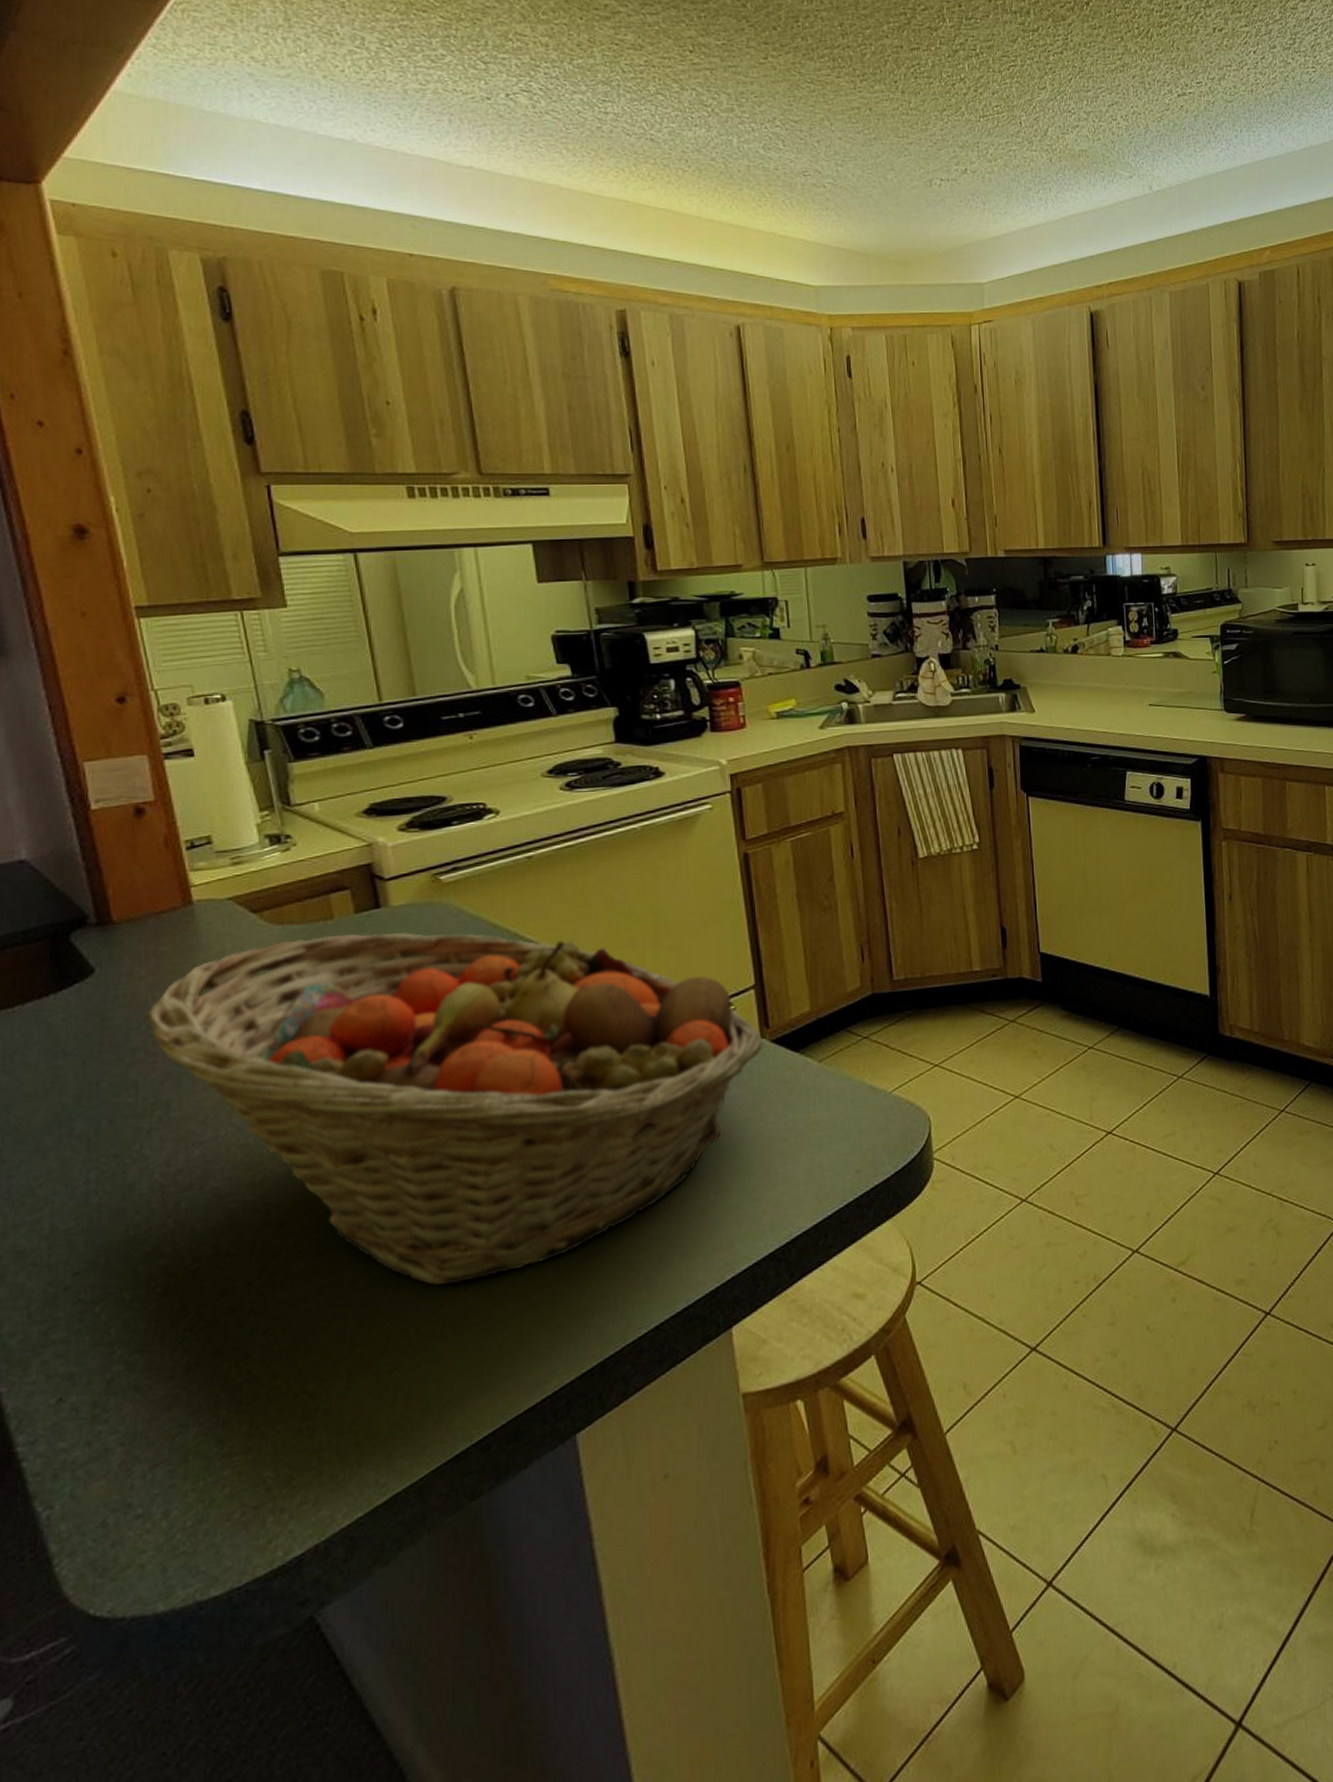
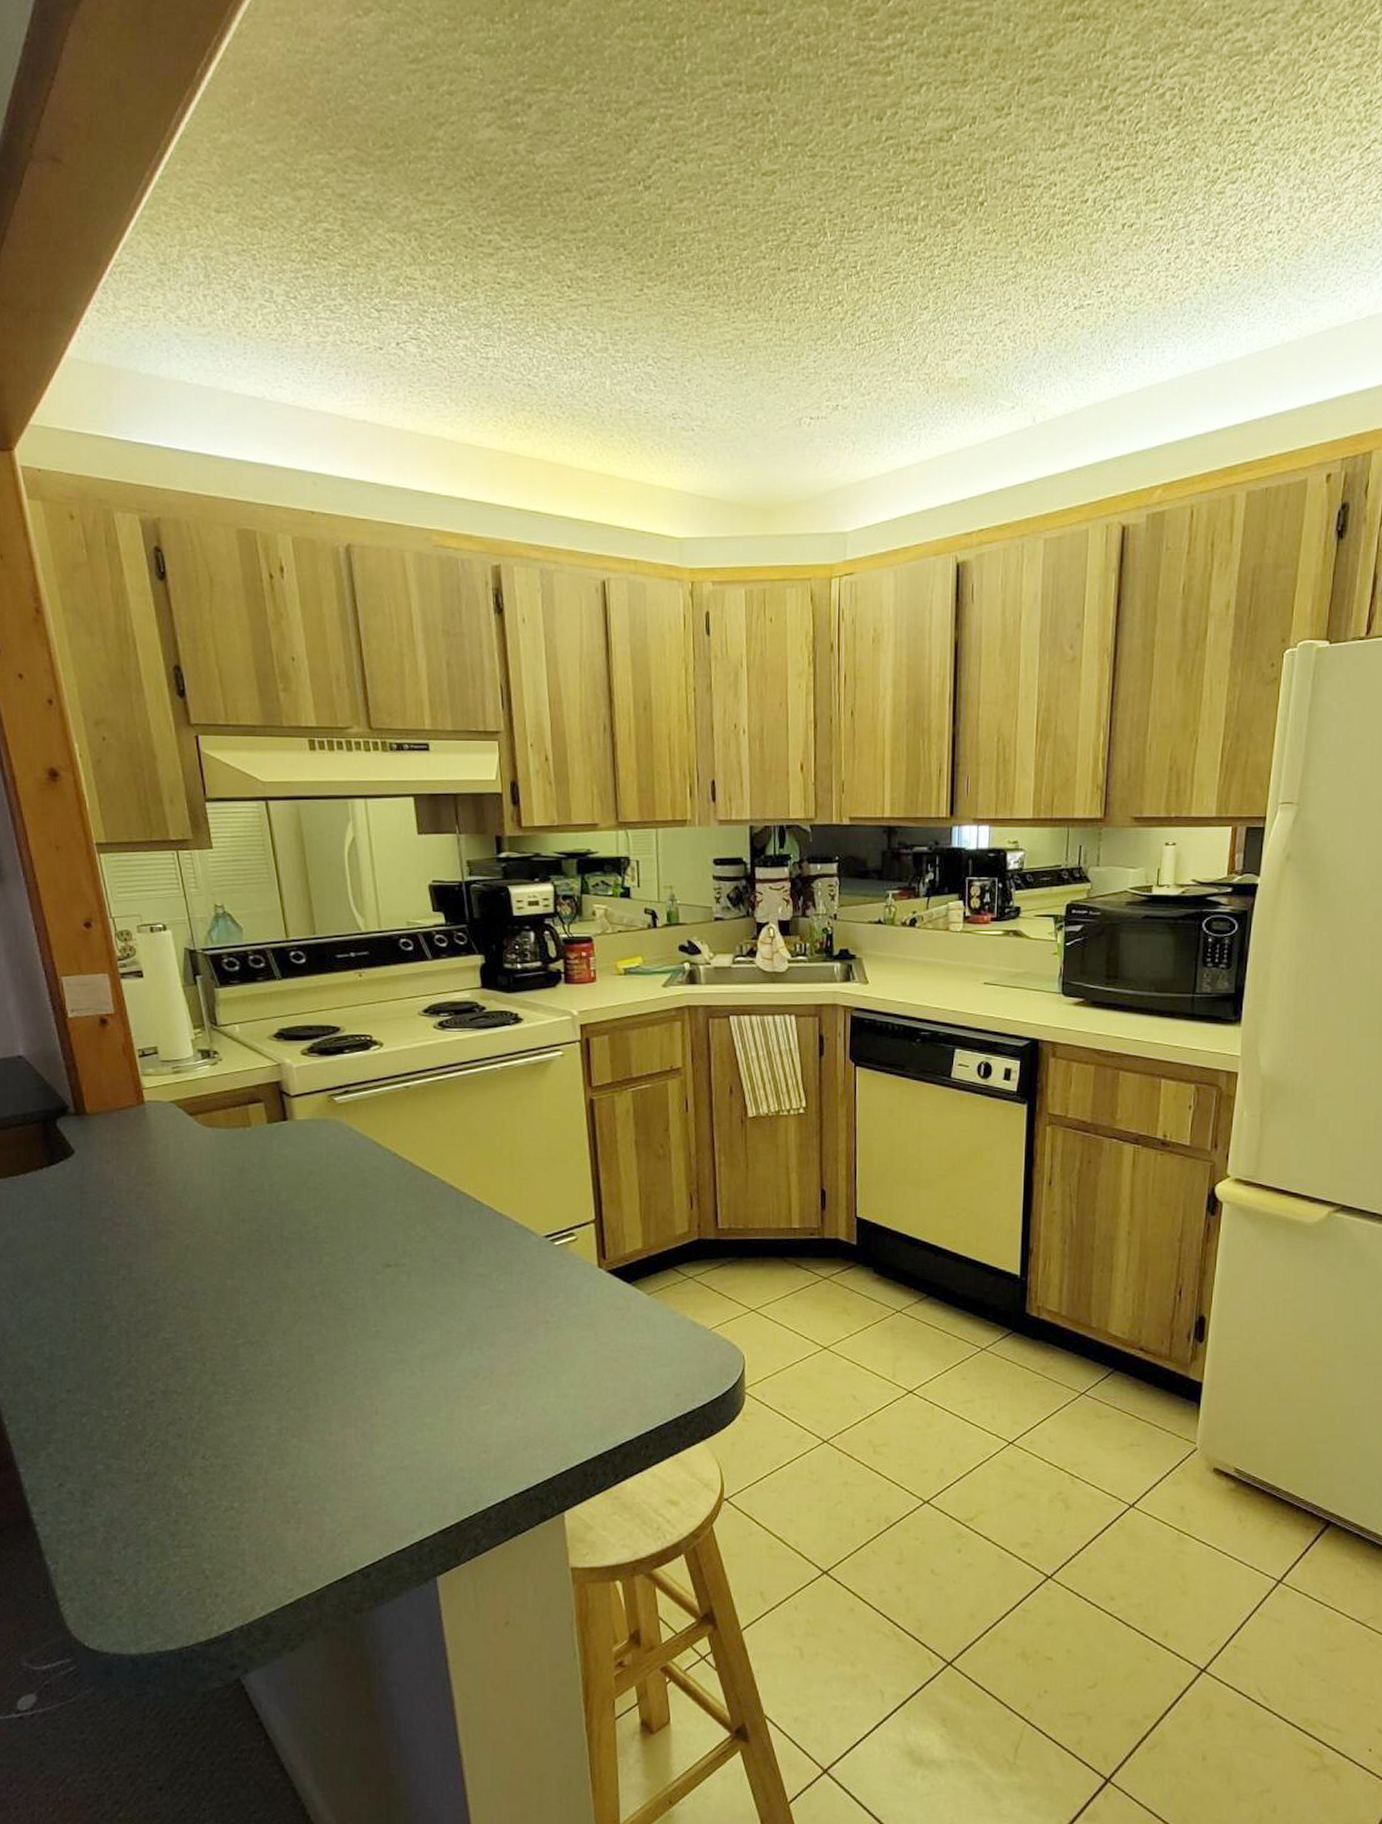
fruit basket: present [143,931,764,1286] -> none [110,1140,601,1442]

